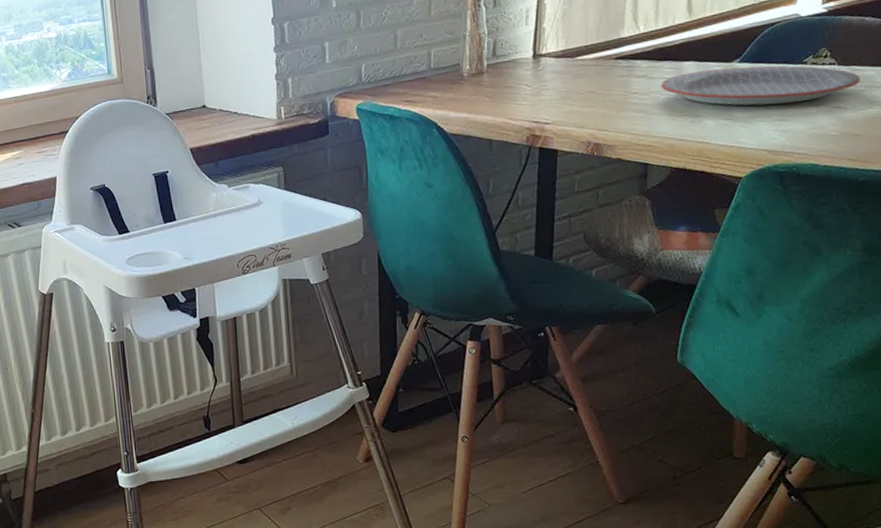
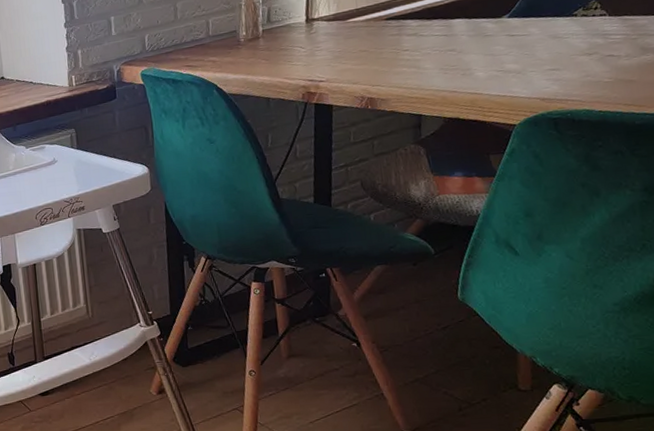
plate: present [660,65,860,106] -> none [431,18,633,58]

